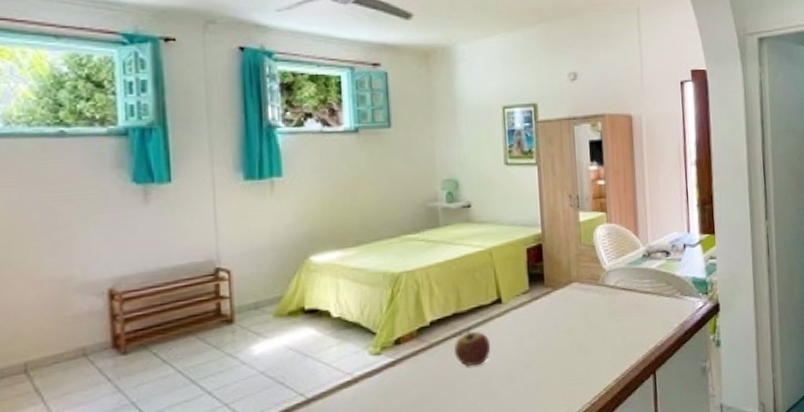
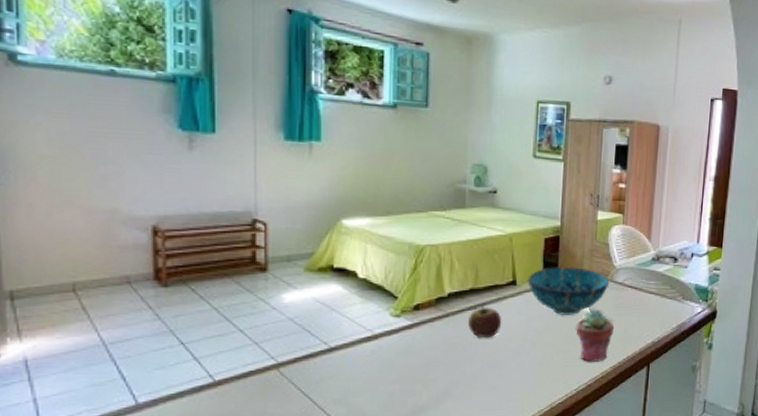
decorative bowl: none [513,275,601,330] -> present [527,267,610,315]
potted succulent: none [571,319,613,378] -> present [576,310,615,362]

